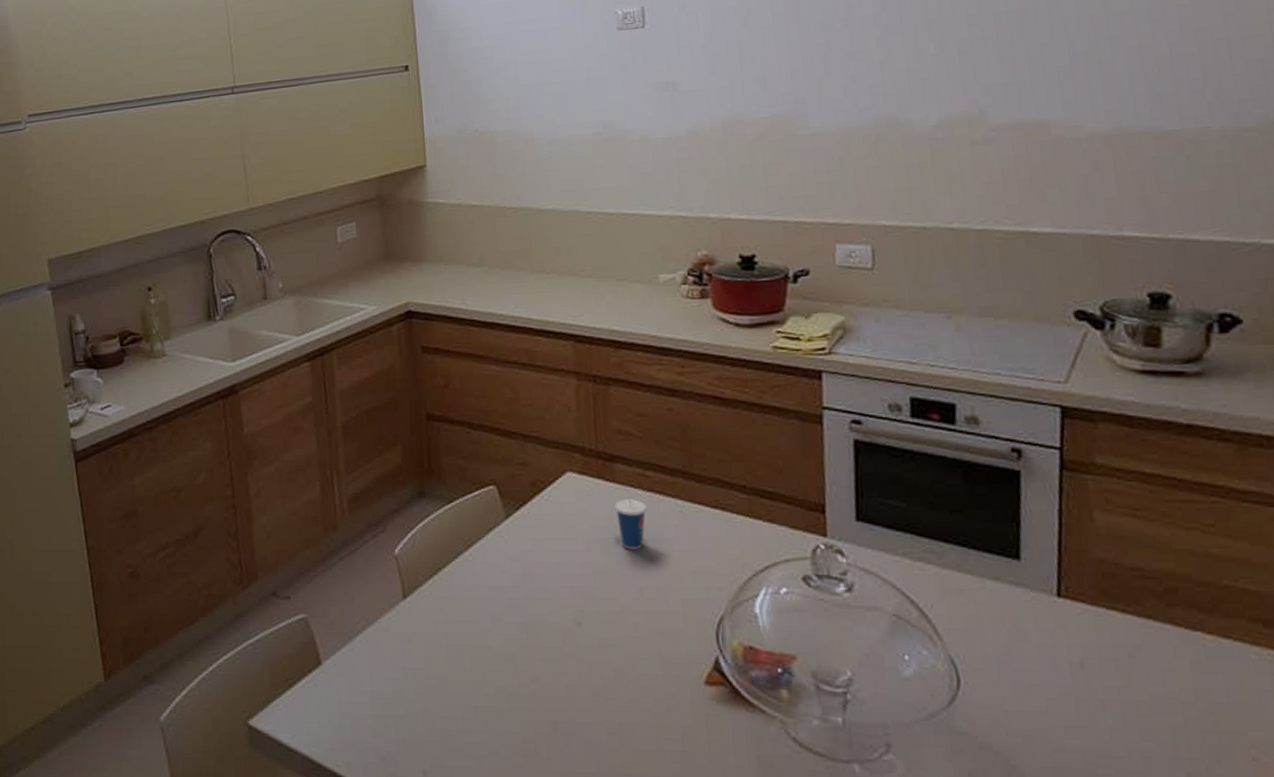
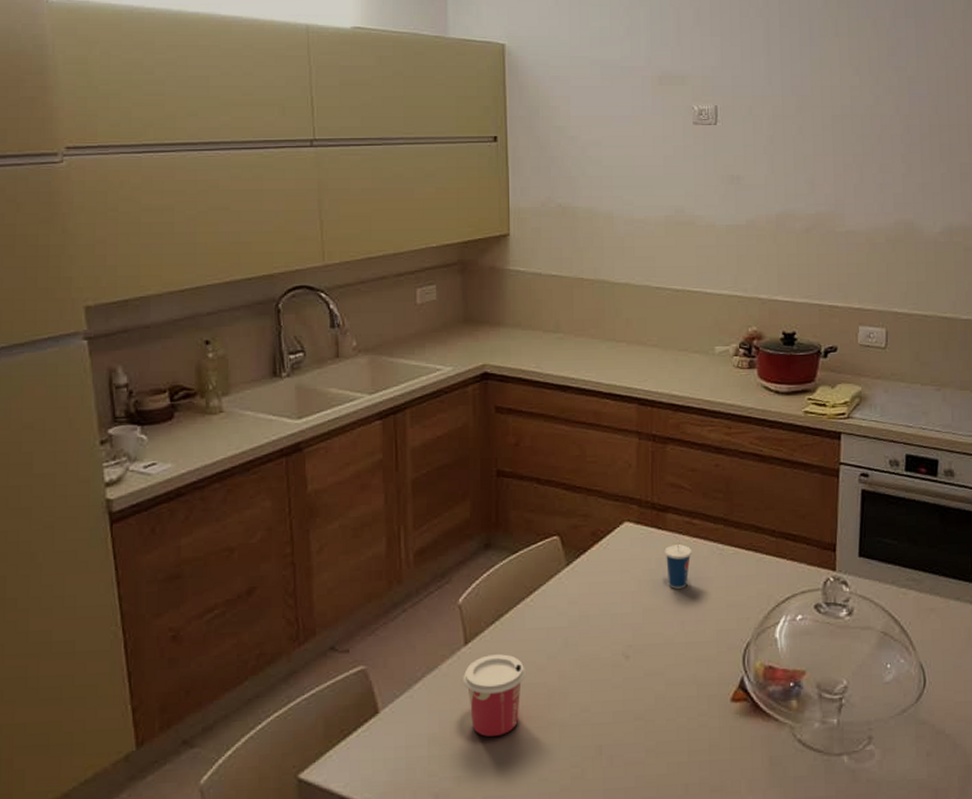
cup: none [403,611,469,700] -> present [463,654,526,737]

